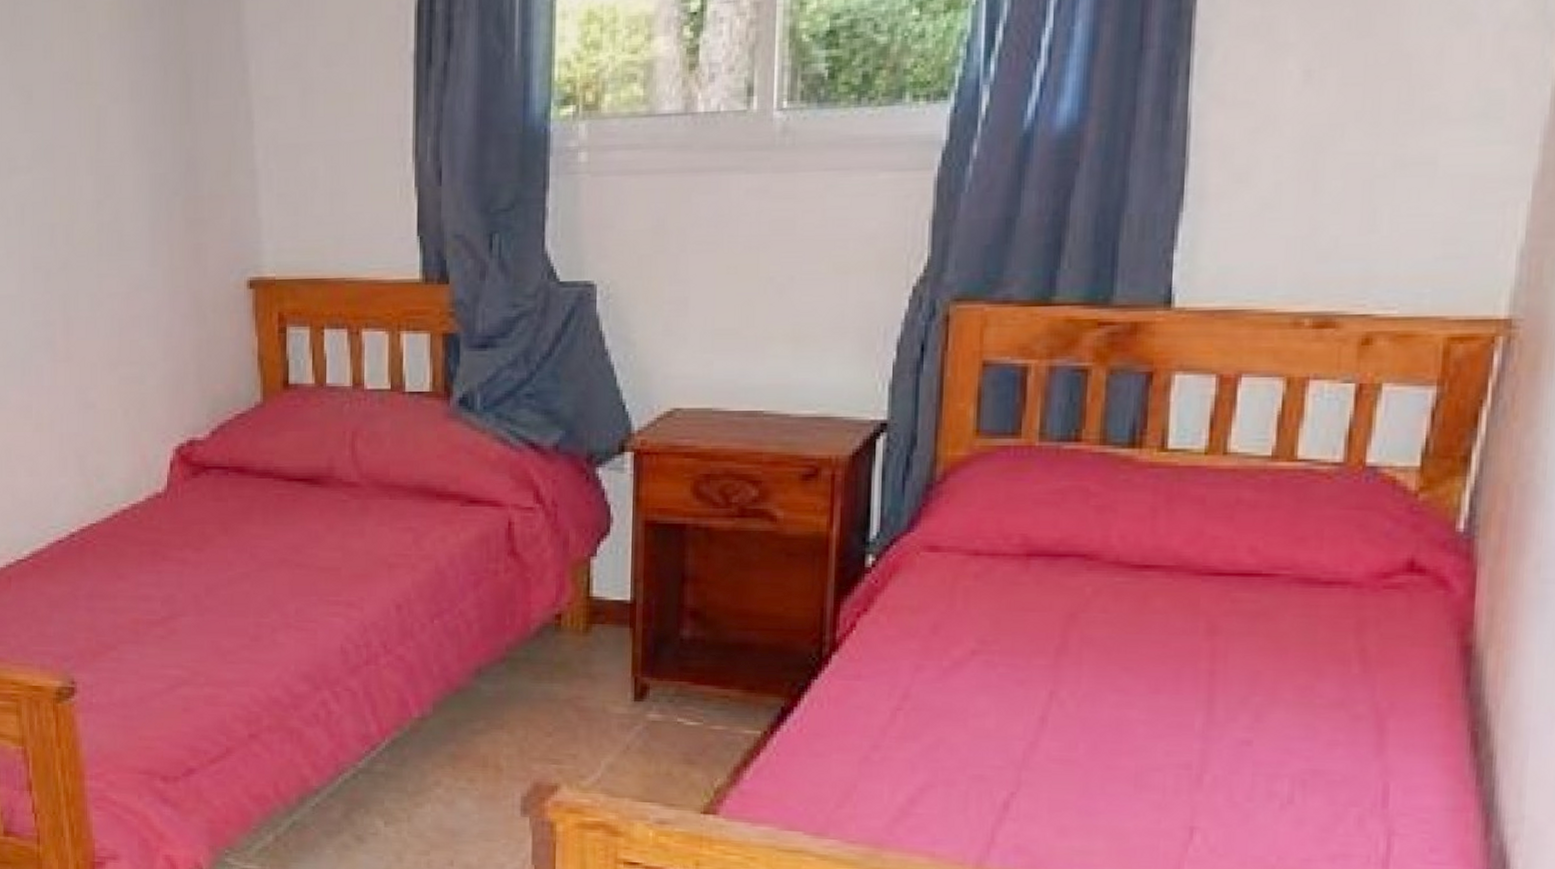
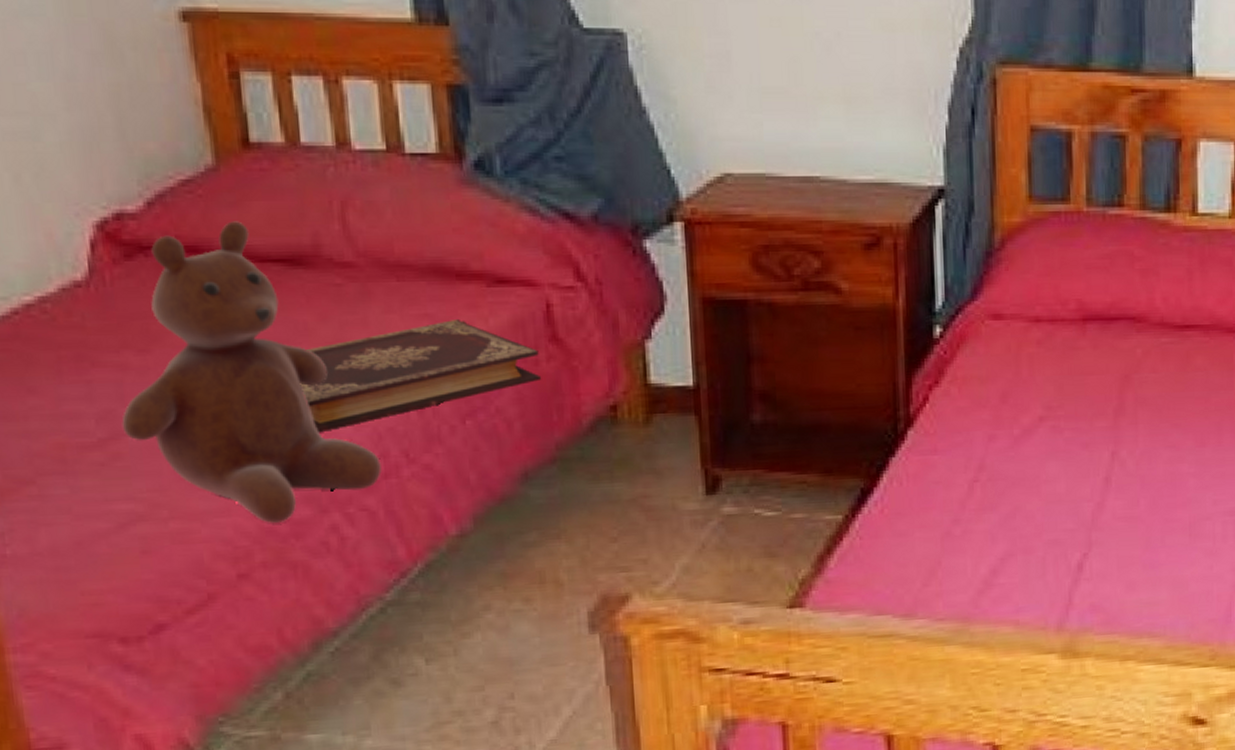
teddy bear: none [179,447,364,695] -> present [121,221,382,523]
book: none [308,532,500,622] -> present [300,318,542,432]

